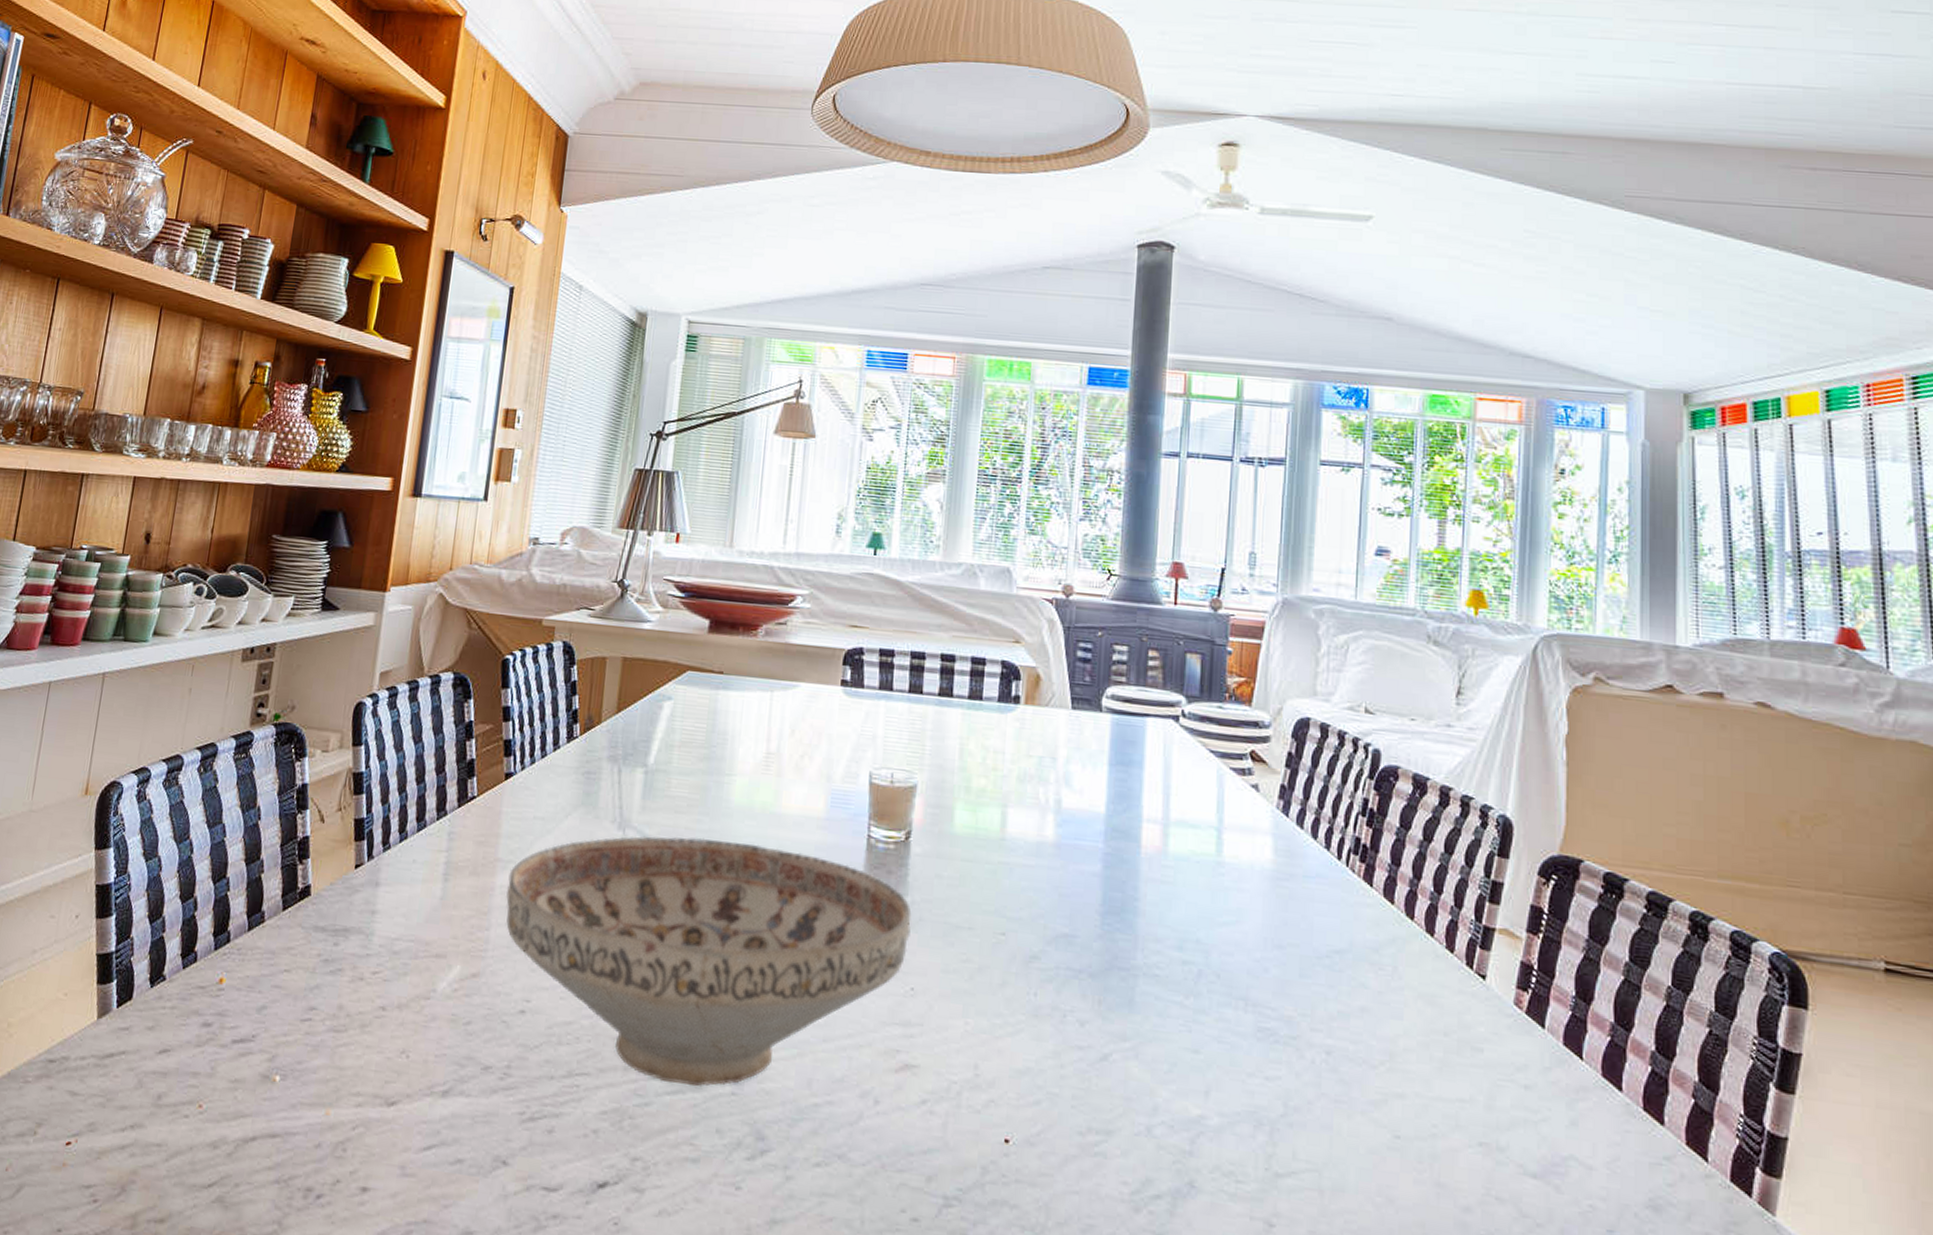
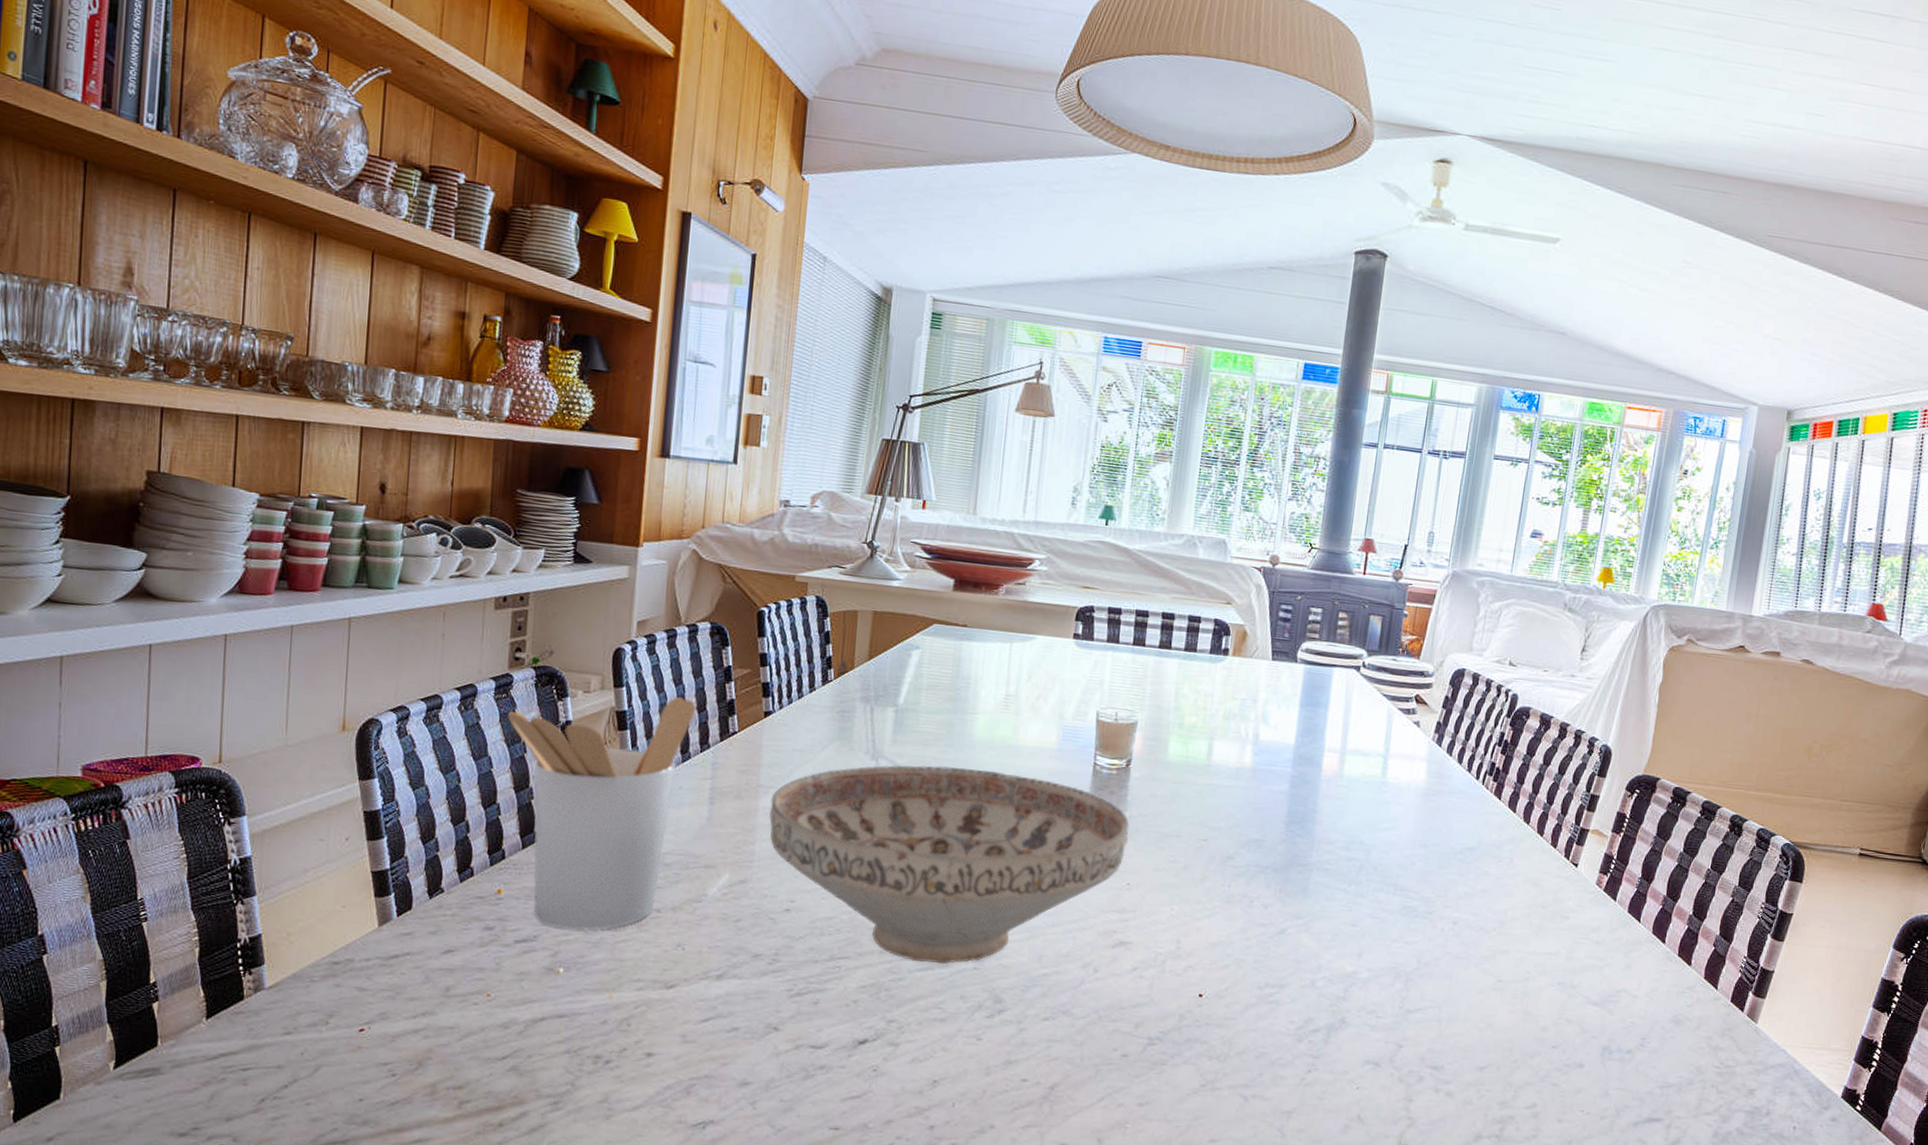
utensil holder: none [244,756,435,1031] -> present [507,697,696,931]

